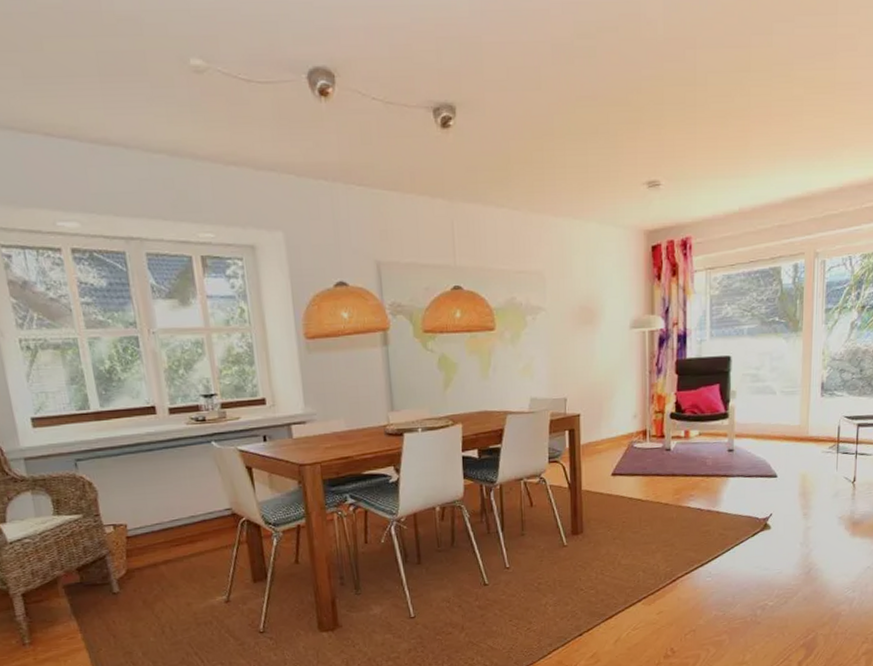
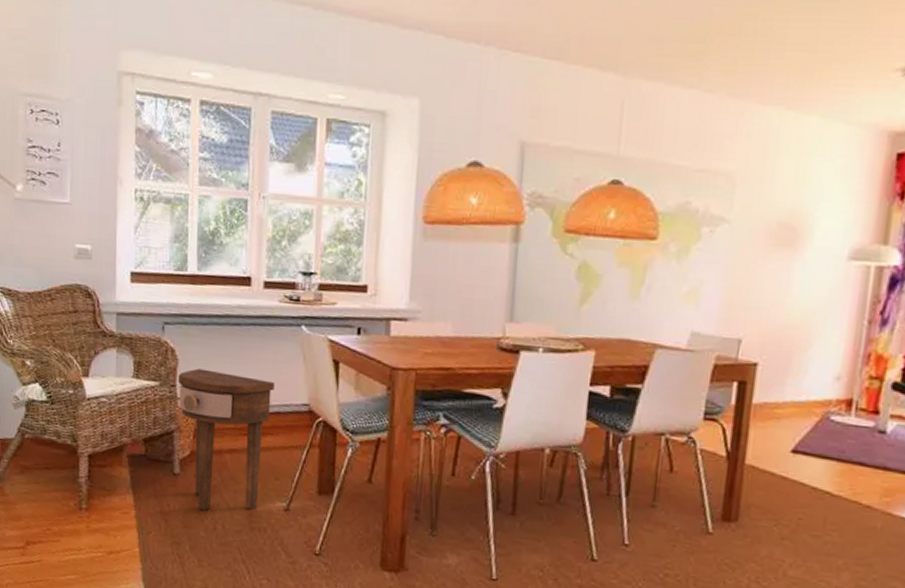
side table: none [100,494,200,619] -> present [178,368,275,511]

